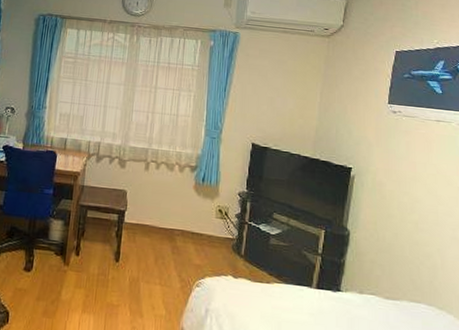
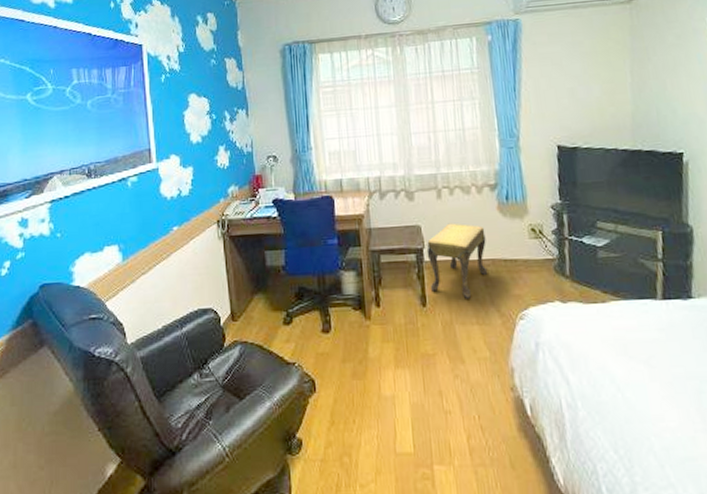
footstool: none [125,193,180,262] -> present [427,223,488,299]

